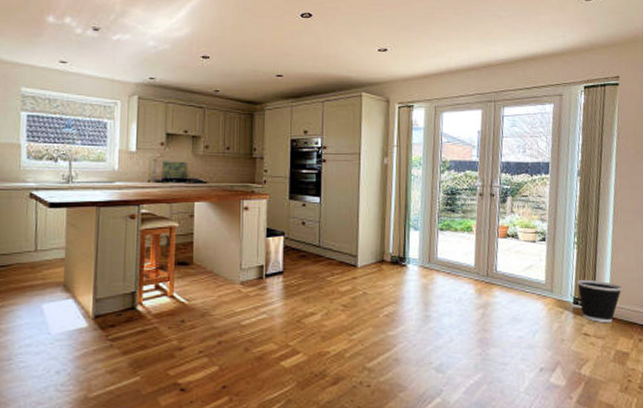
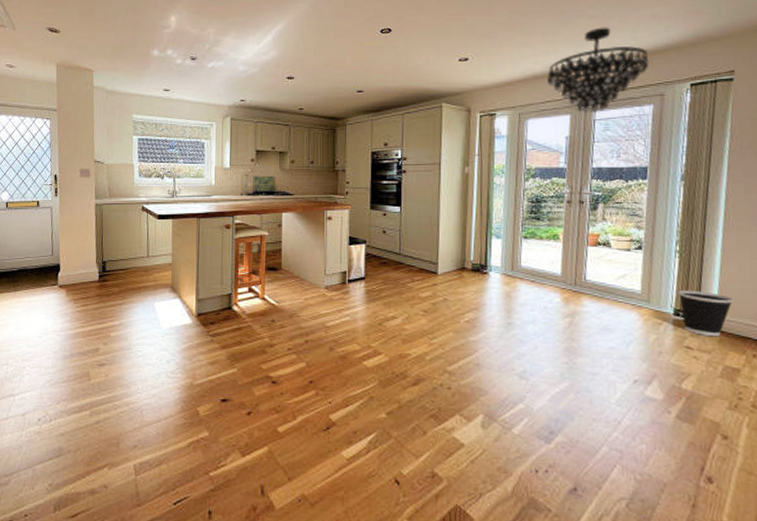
chandelier: none [460,28,550,109] -> present [547,27,649,113]

